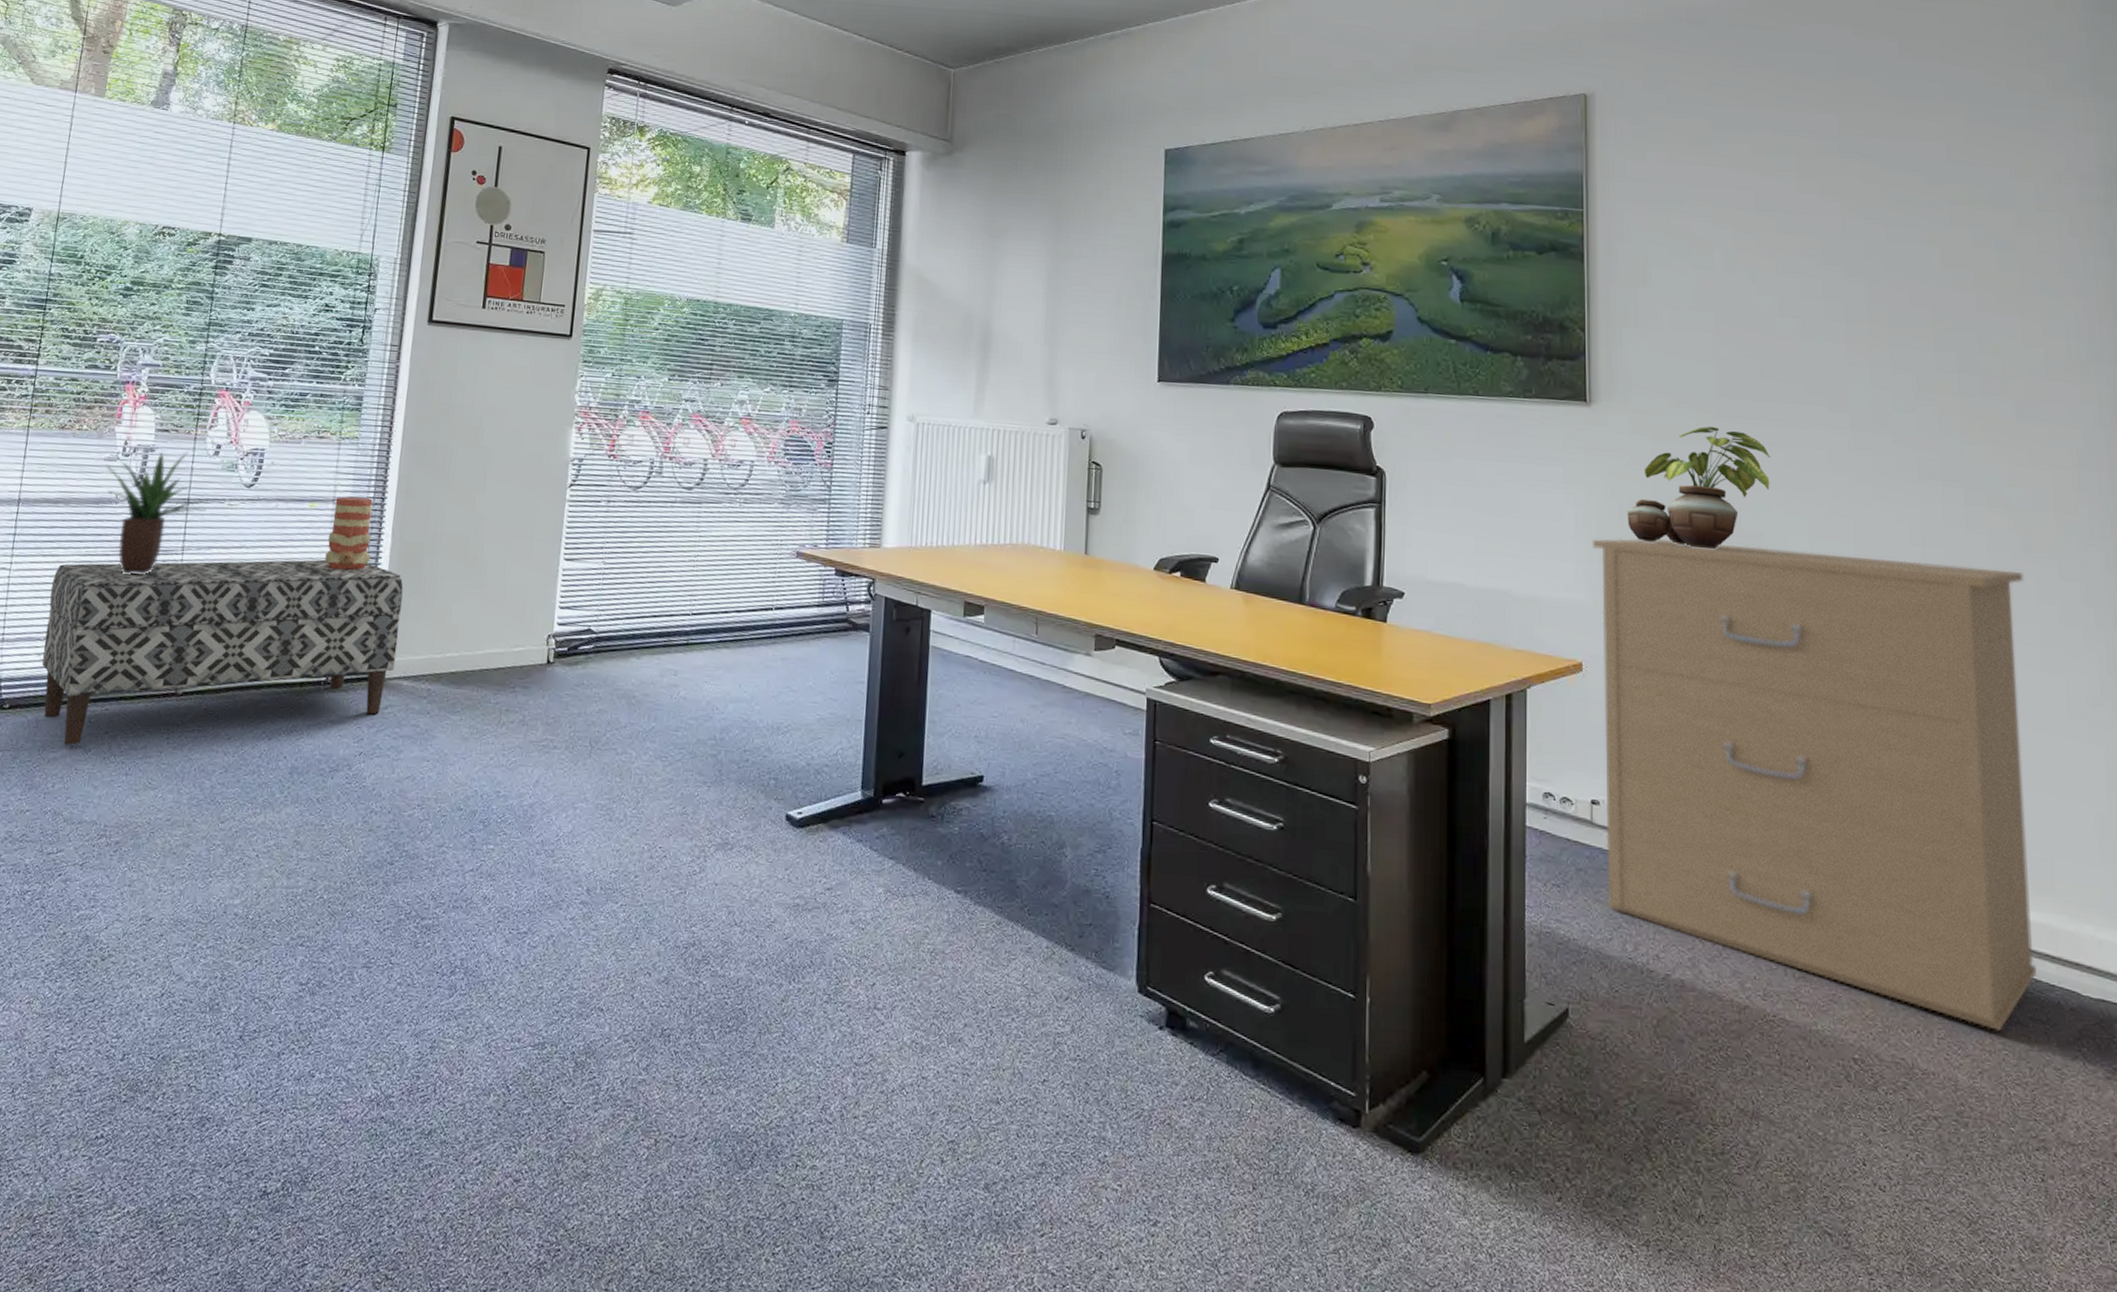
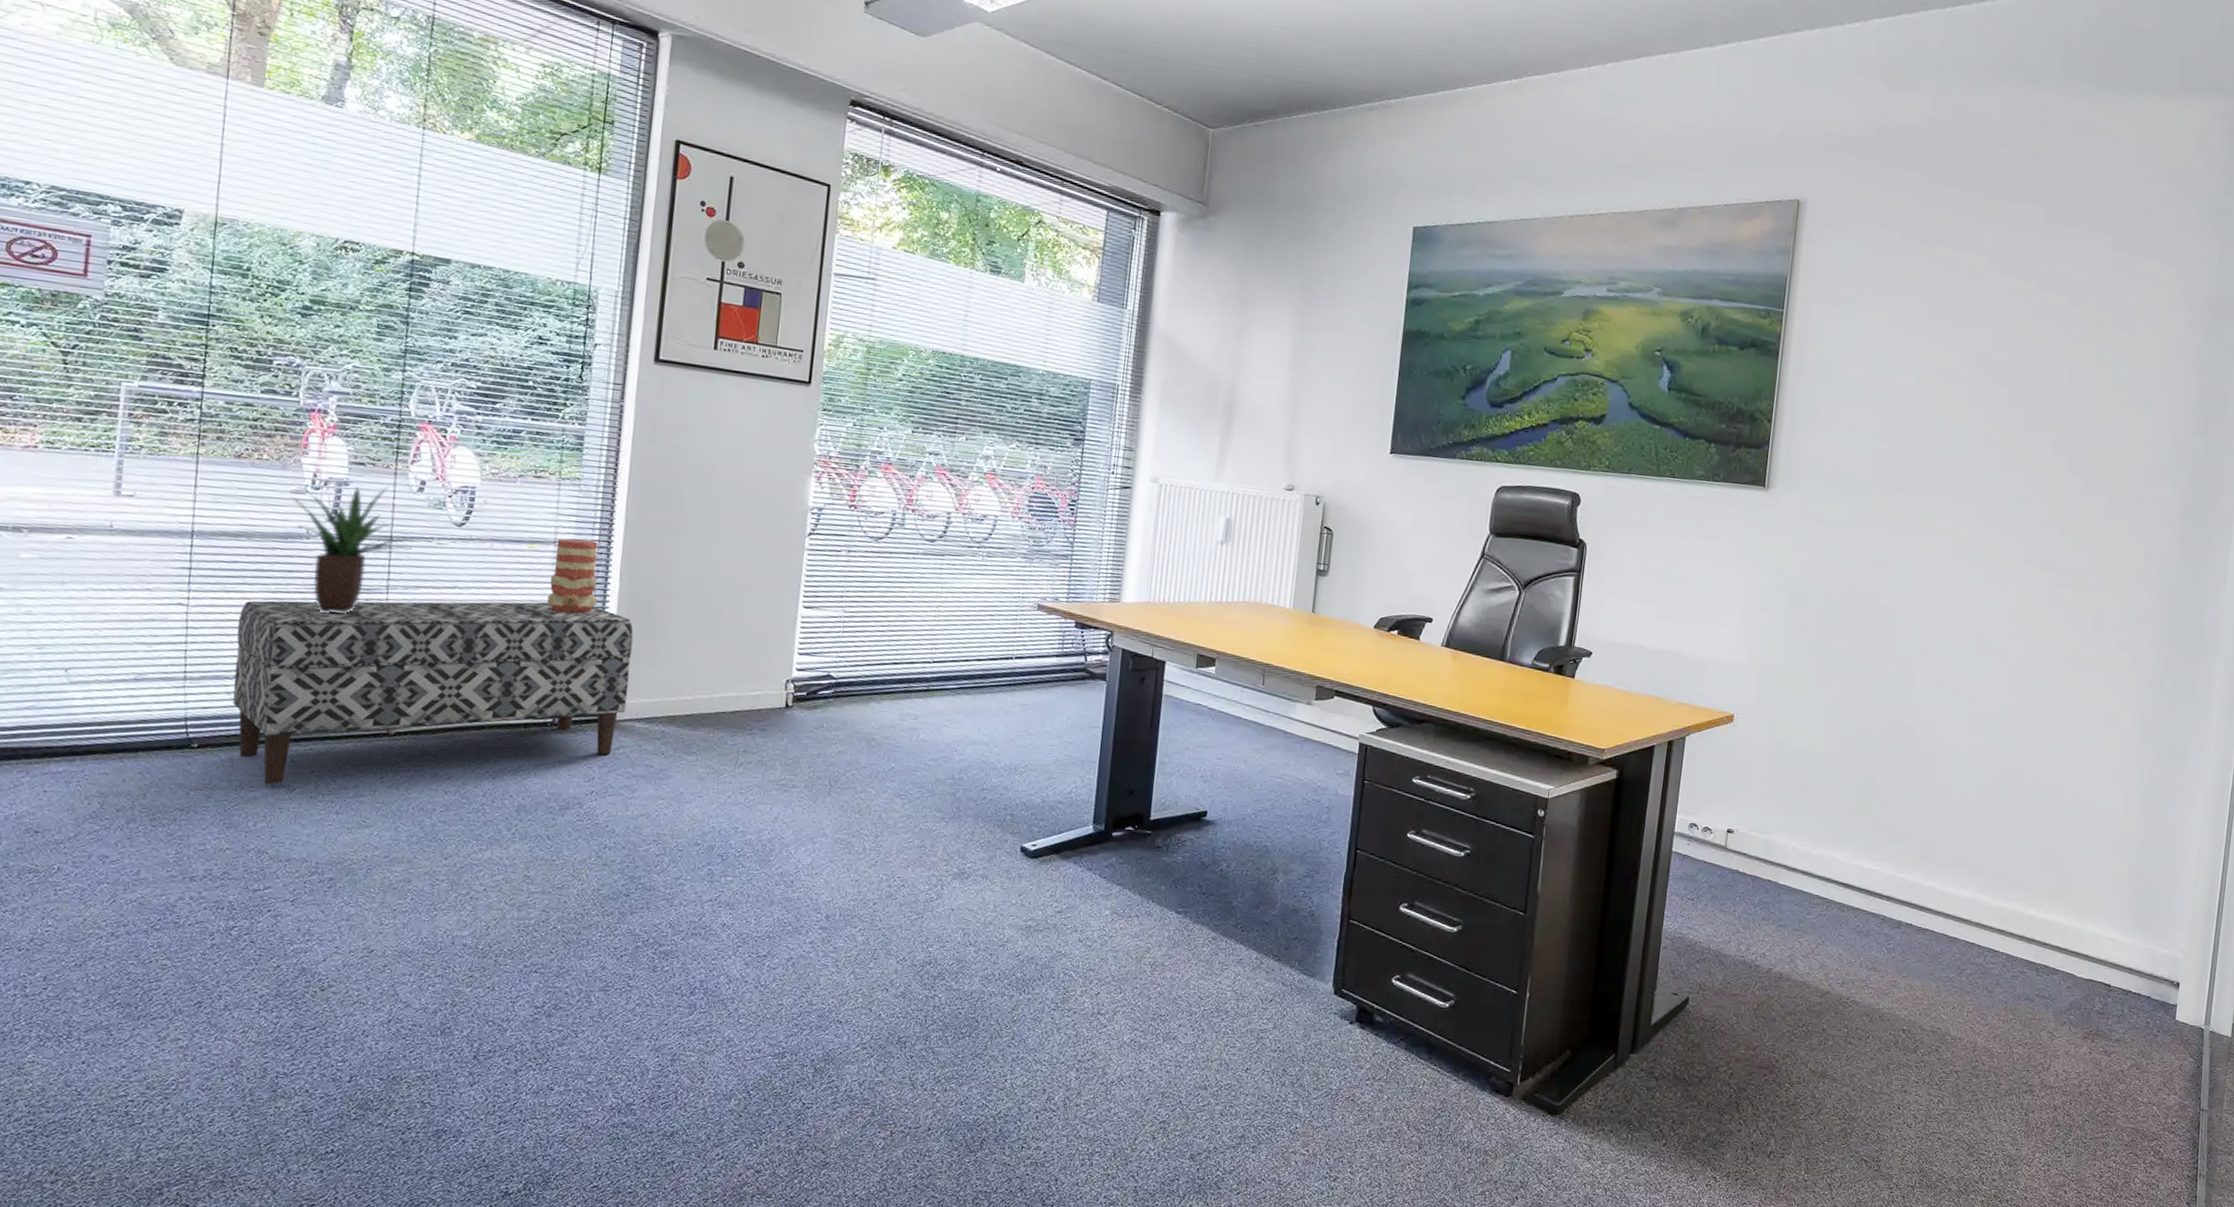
filing cabinet: present [1593,538,2036,1031] -> none [1730,608,2090,1005]
potted plant: present [1627,426,1770,549] -> none [1786,512,1909,619]

